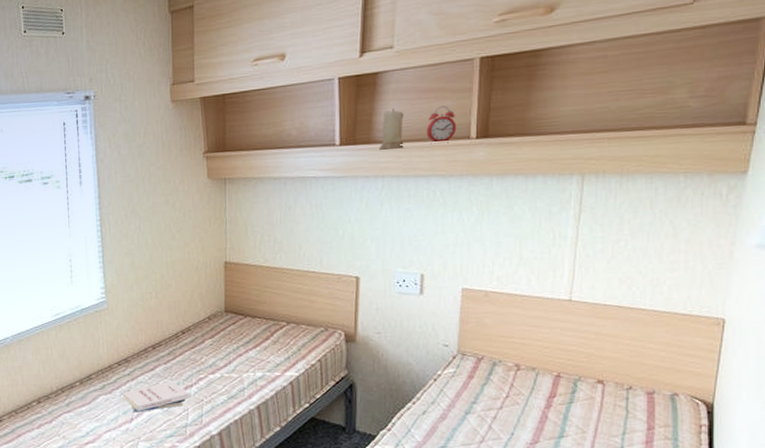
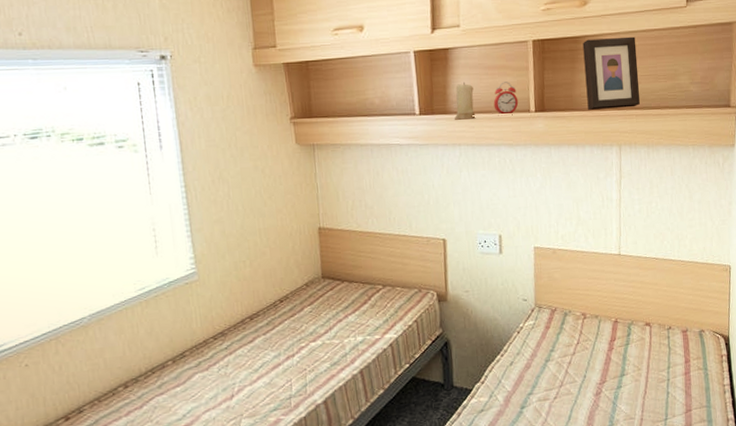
books: present [122,381,191,413] -> none [220,352,293,389]
picture frame: none [544,44,617,135] -> present [582,36,640,111]

